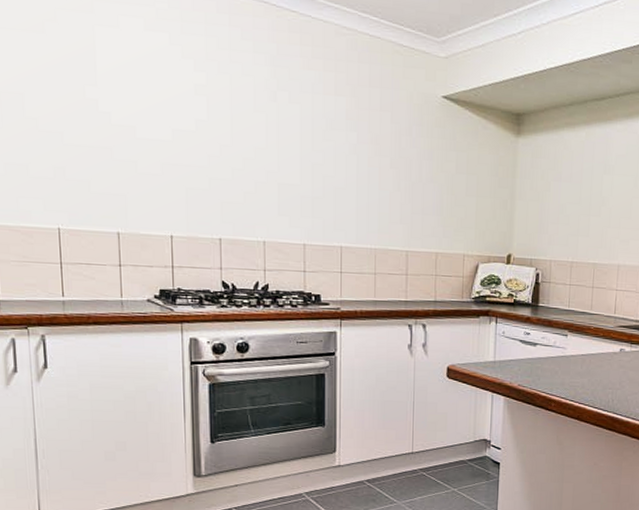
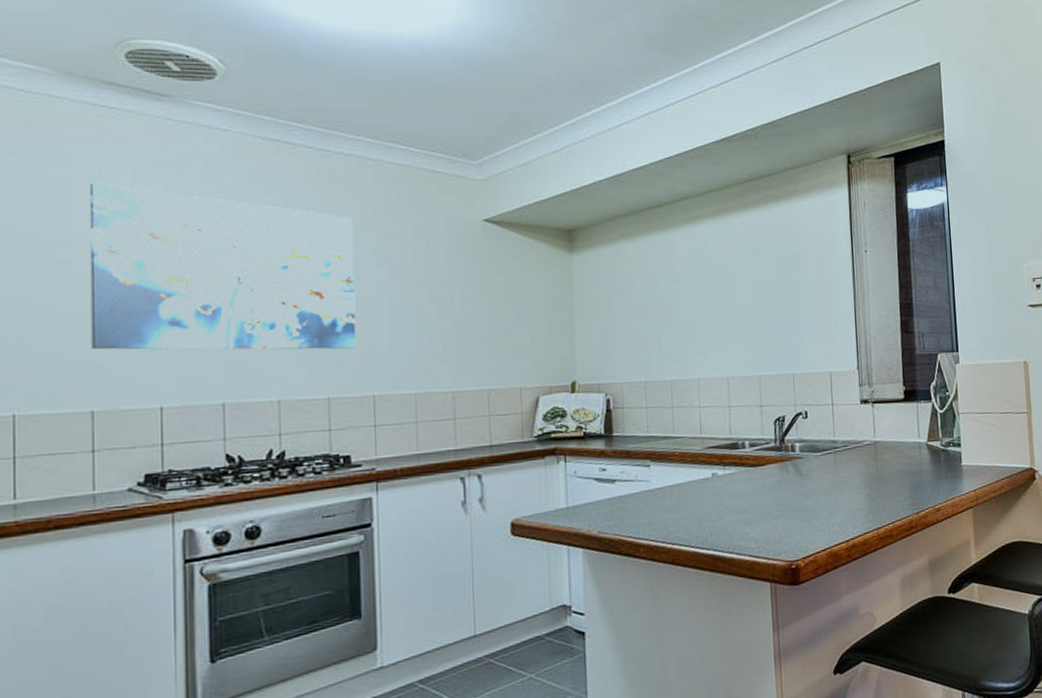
wall art: none [109,29,329,203] -> present [89,183,357,350]

